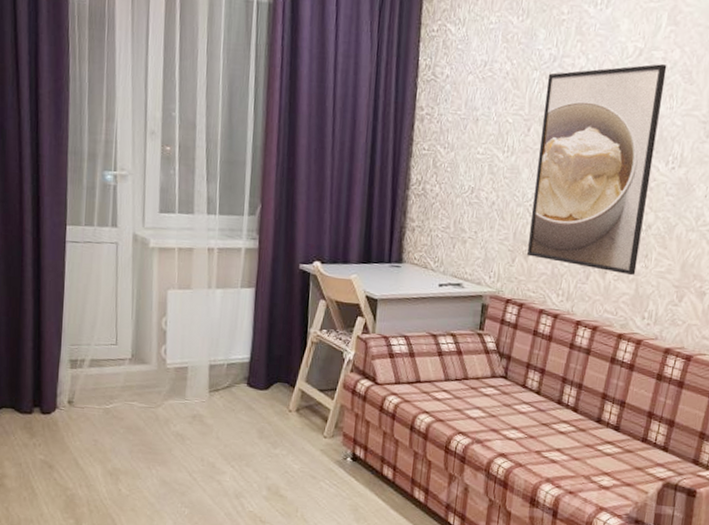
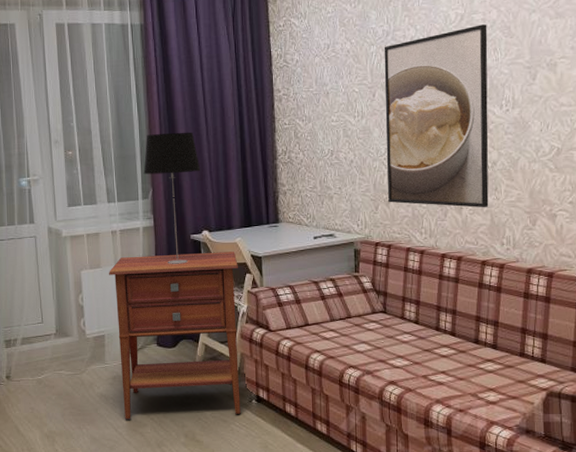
nightstand: none [200,280,350,471] -> present [109,251,241,420]
table lamp: none [253,139,321,297] -> present [143,132,201,264]

